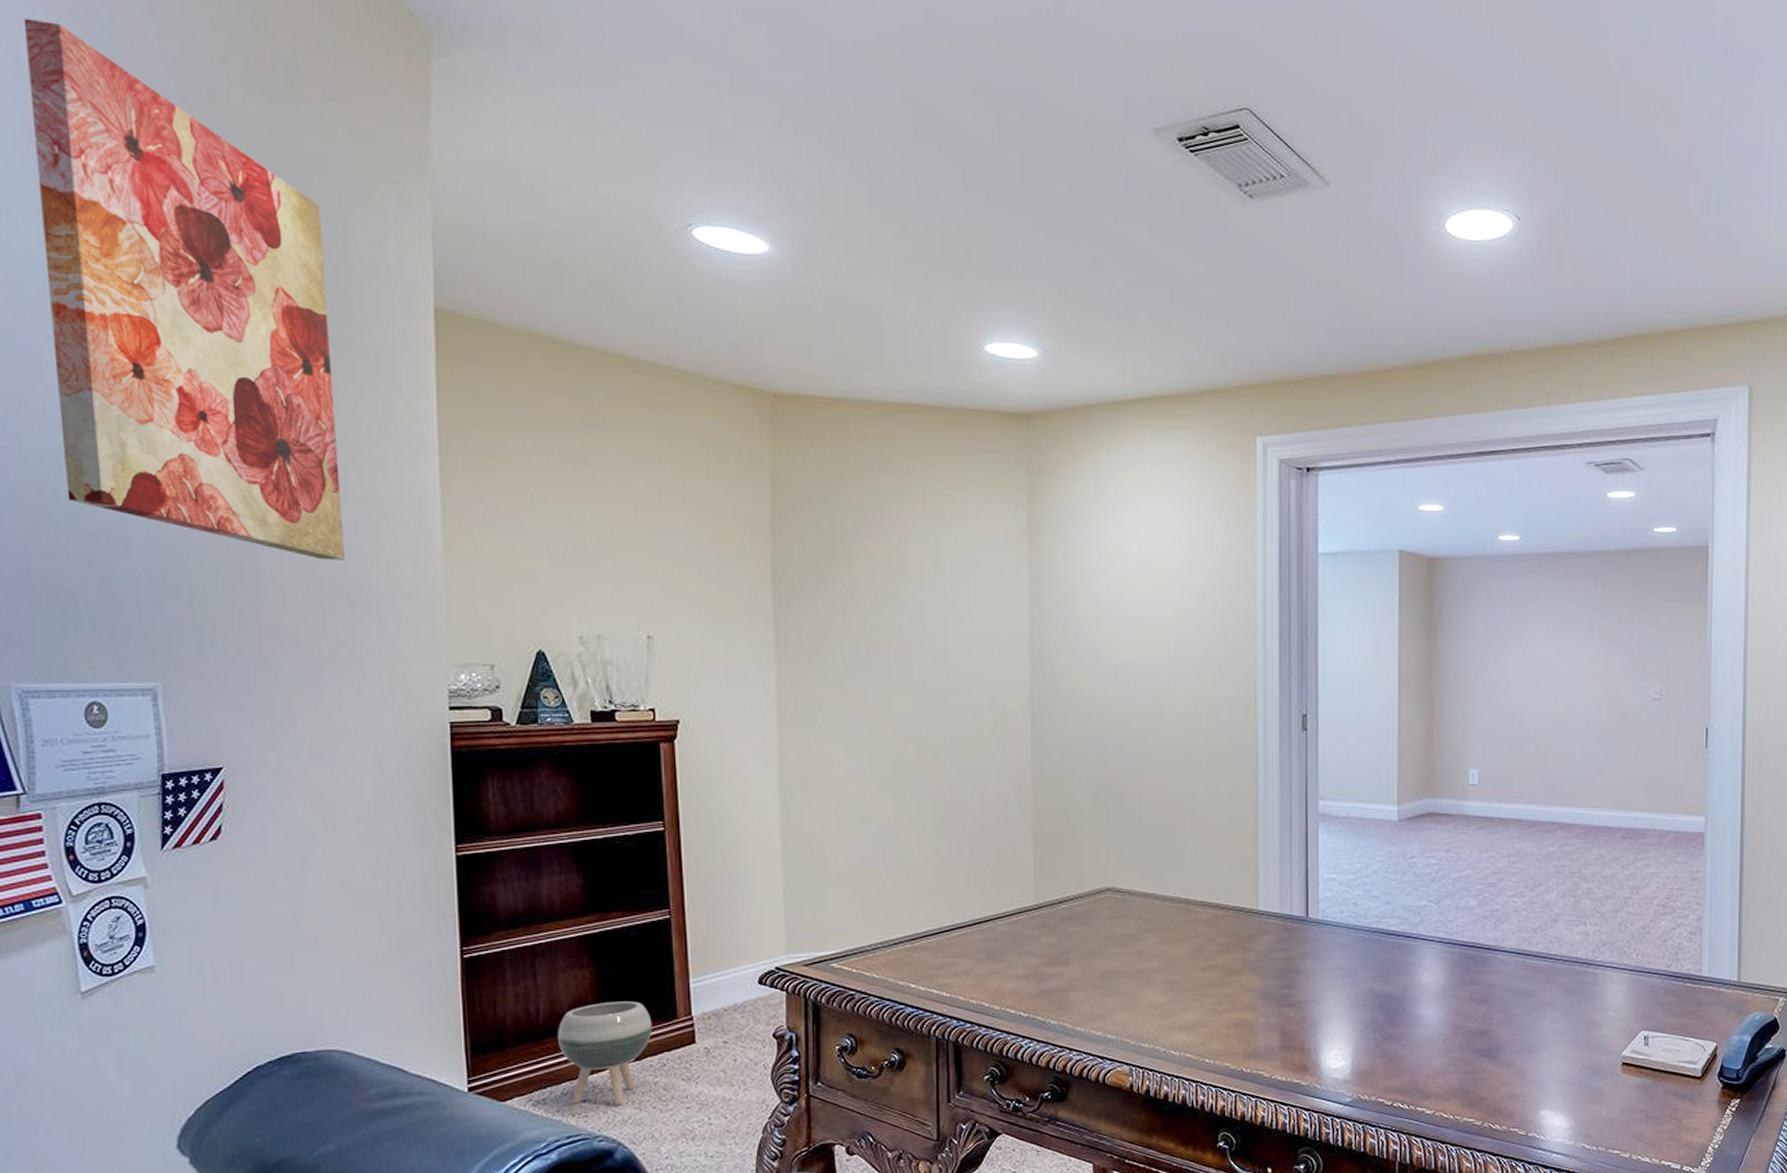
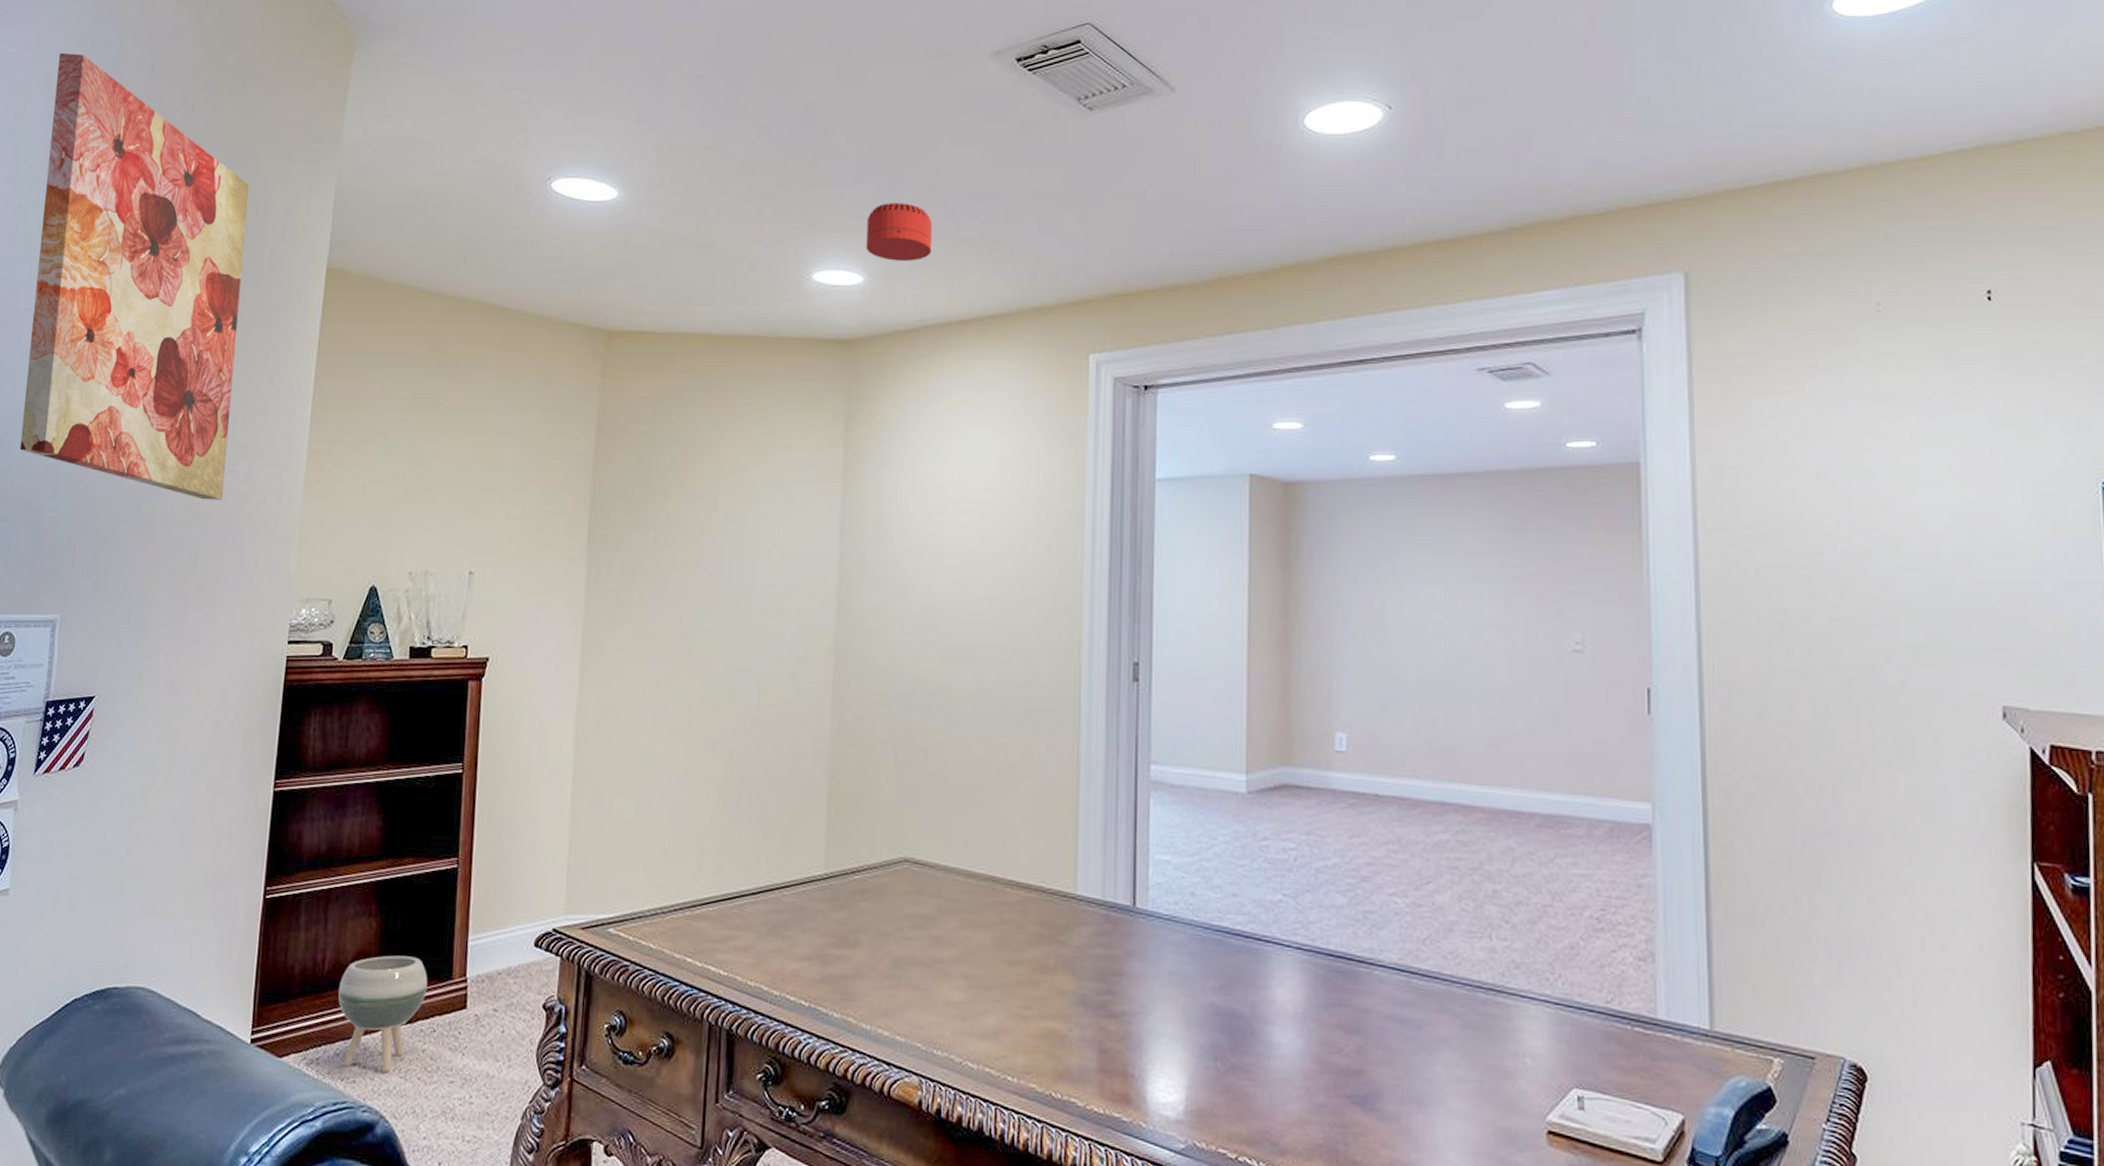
smoke detector: none [1037,277,1104,338] -> present [866,203,933,261]

